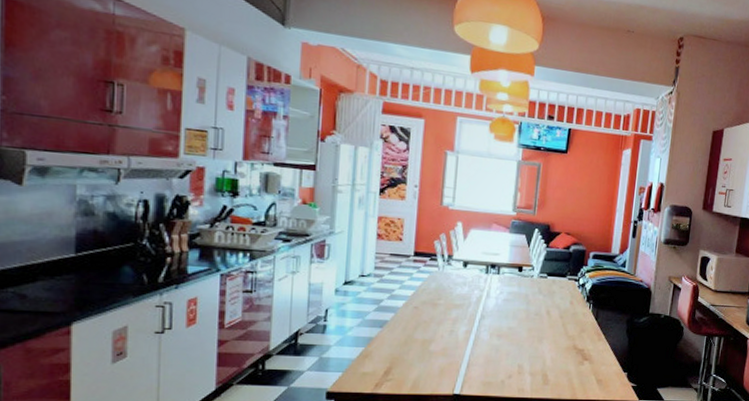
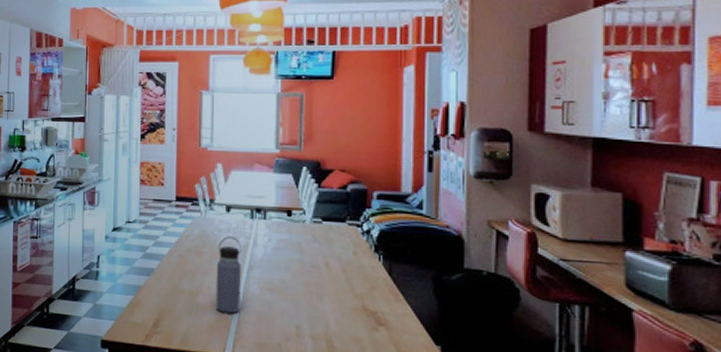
water bottle: none [447,289,475,358] -> present [215,236,241,314]

